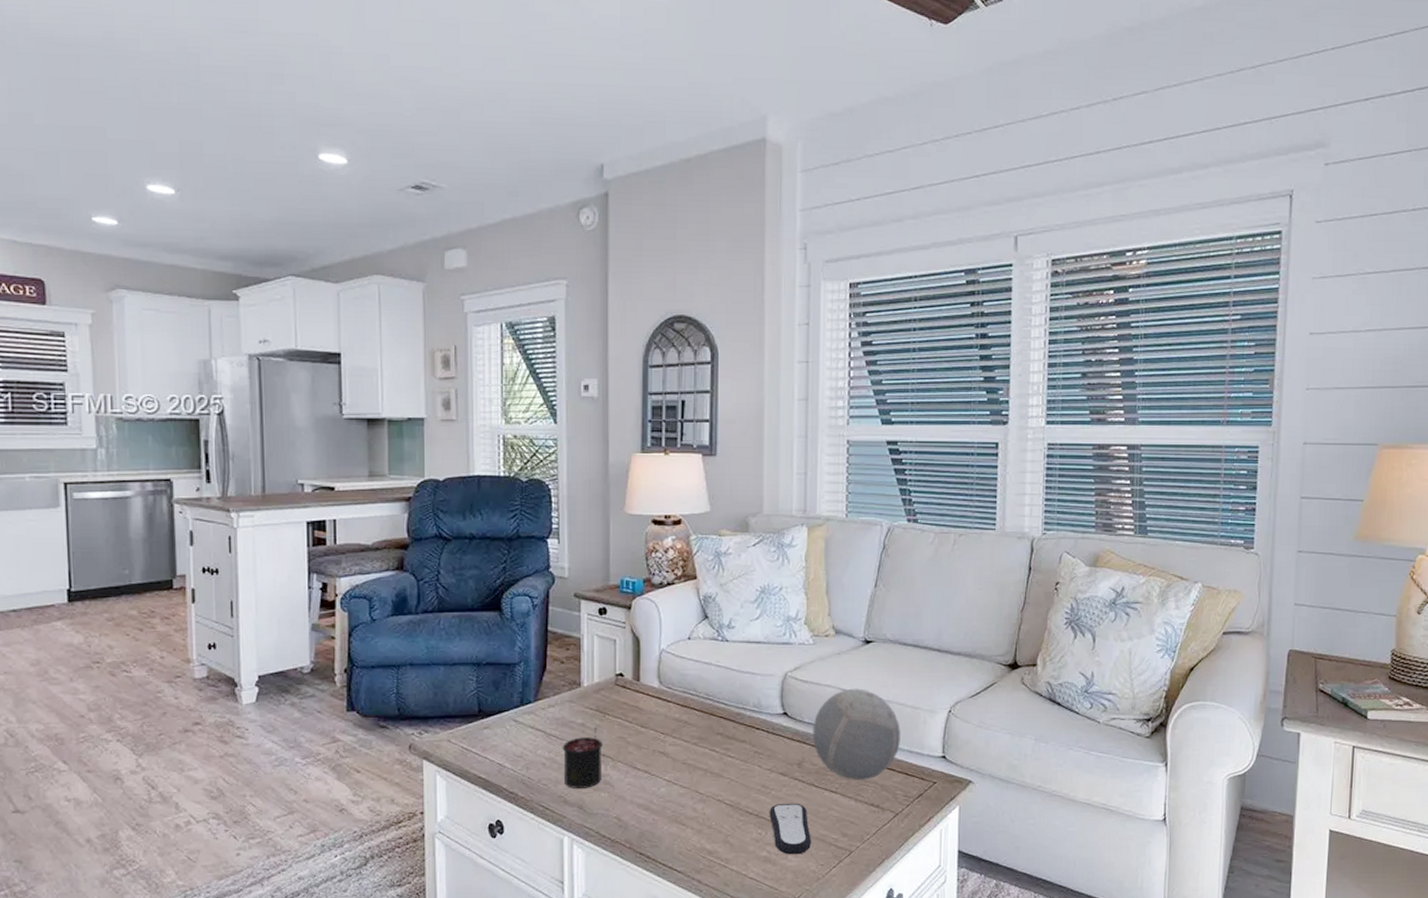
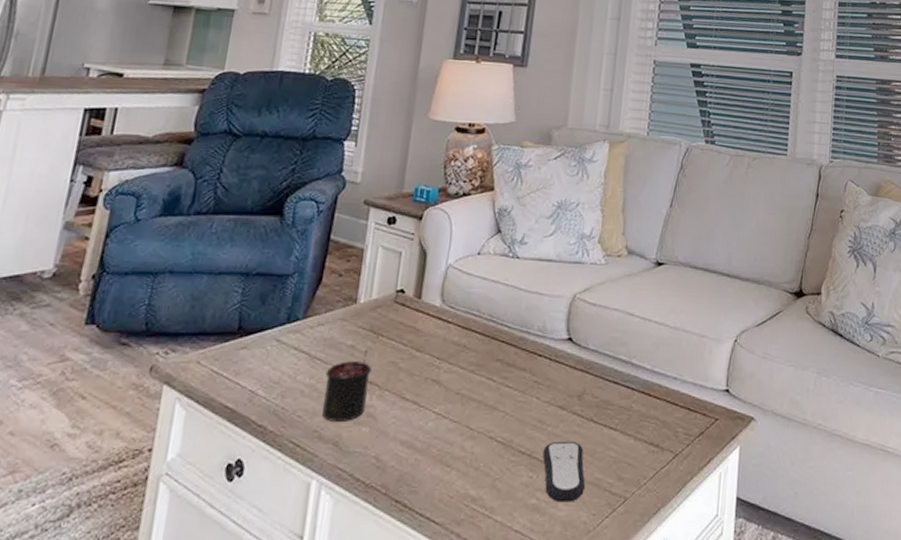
decorative orb: present [812,688,900,781] -> none [596,313,686,417]

